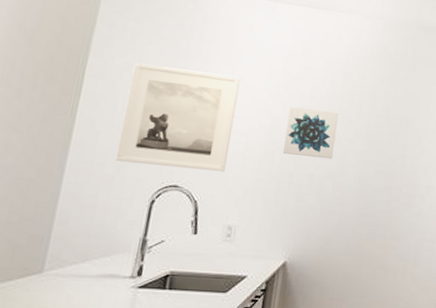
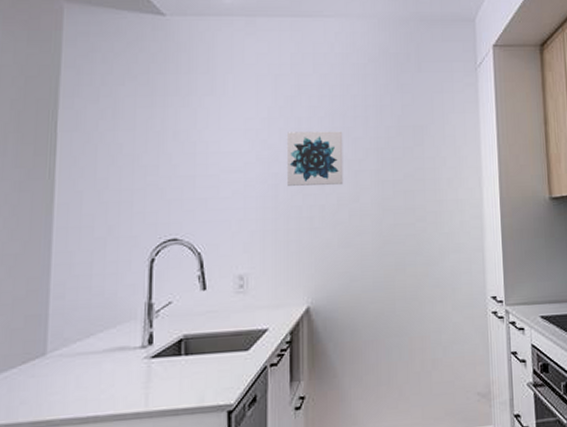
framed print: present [115,63,241,173] -> none [104,107,228,222]

